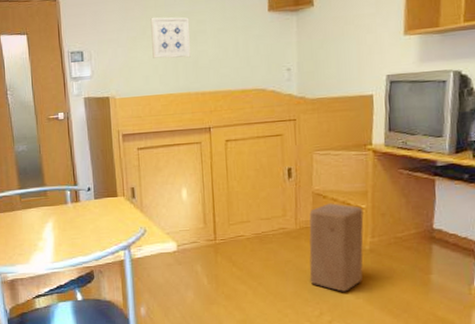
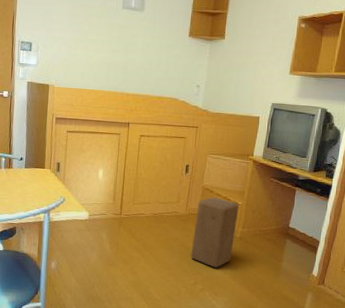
wall art: present [150,17,191,59] -> none [90,24,125,63]

